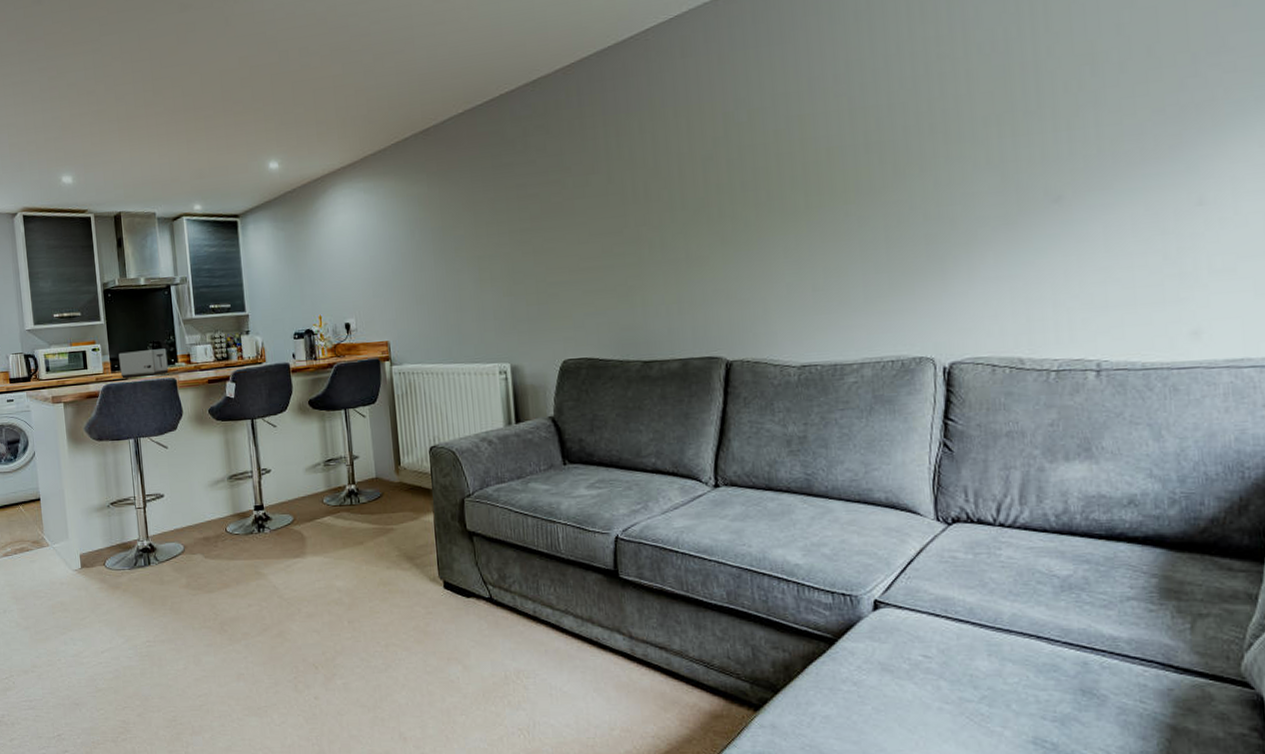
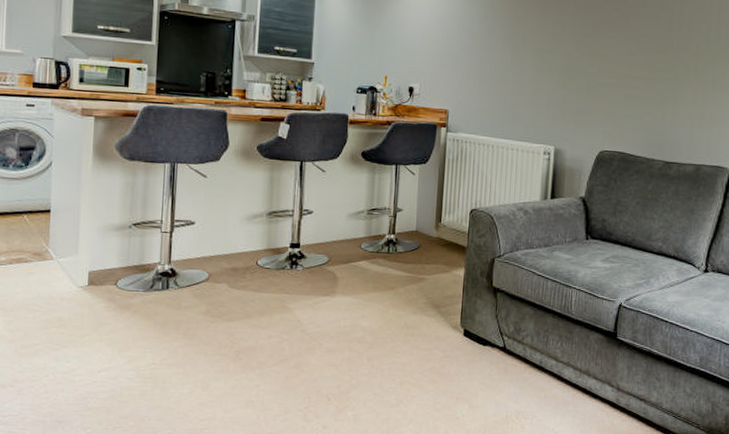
toaster: present [118,348,169,379] -> none [166,76,221,106]

